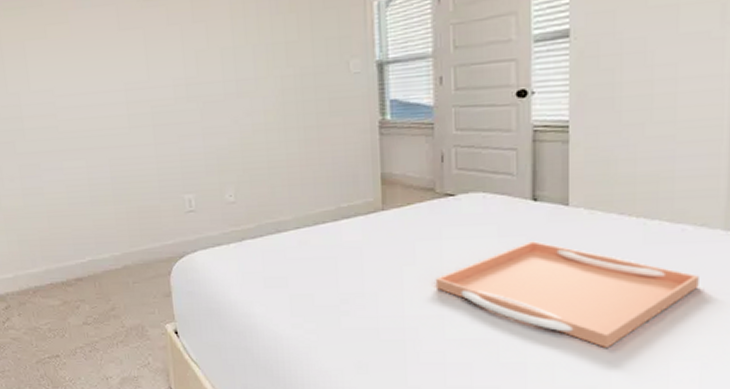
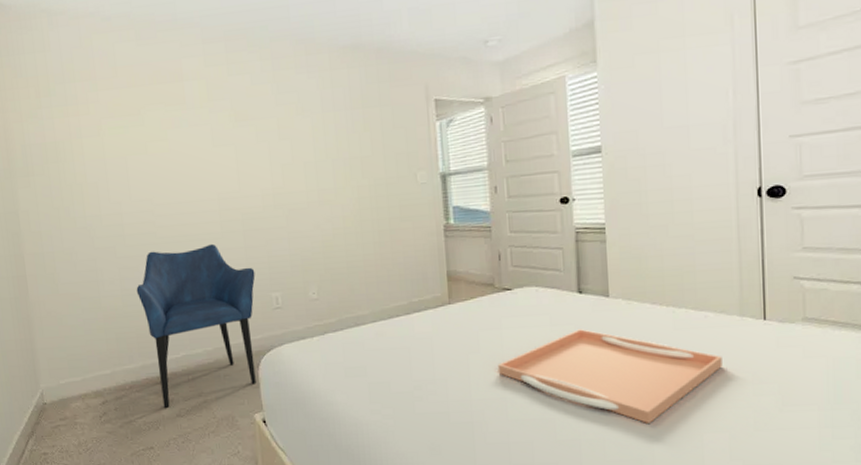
armchair: none [38,139,168,316] -> present [136,243,256,409]

